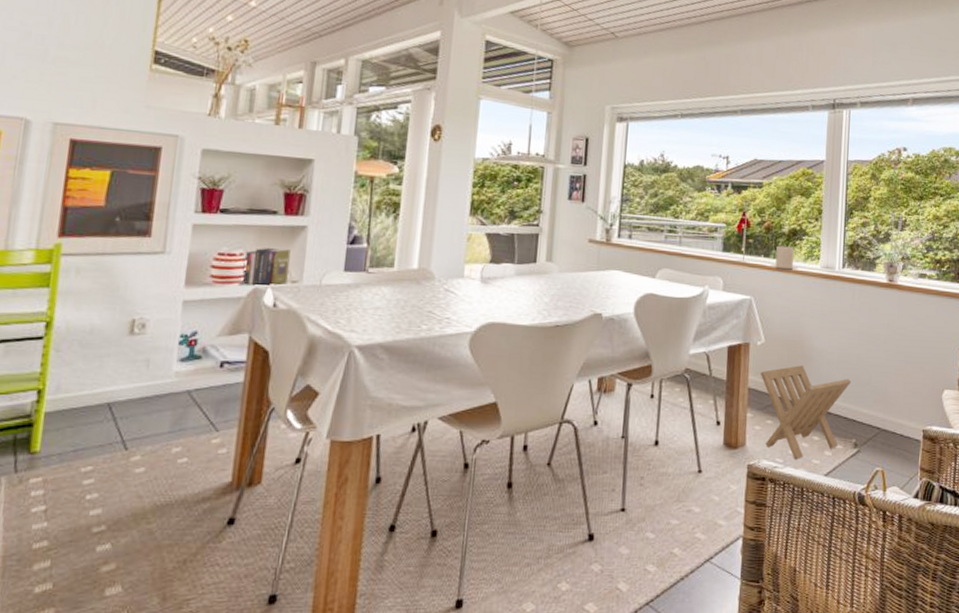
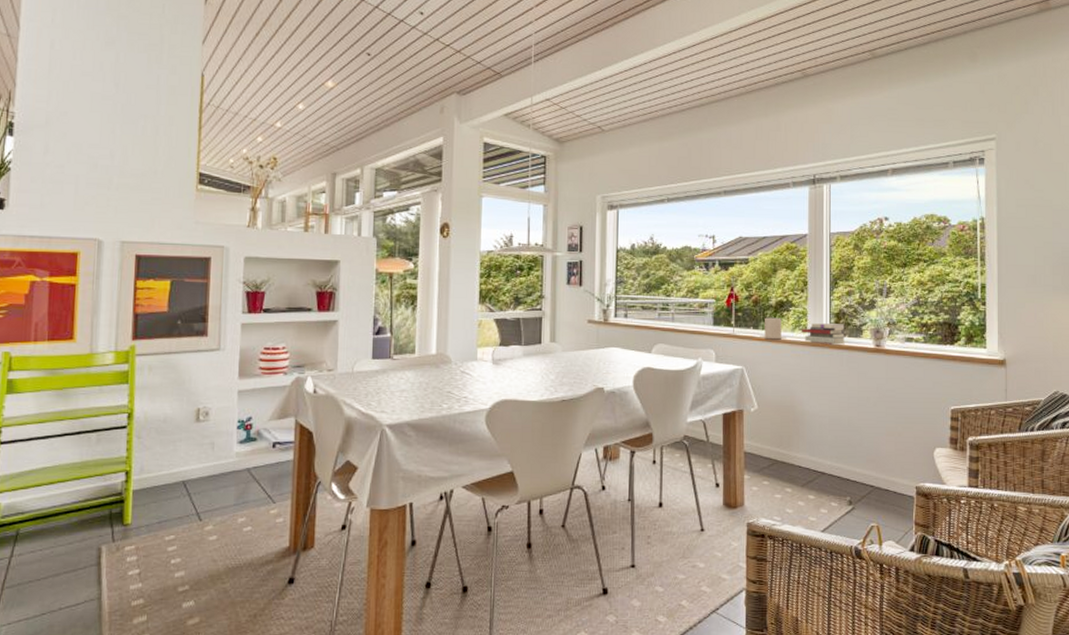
books: present [243,248,291,286] -> none [287,341,325,374]
magazine rack: present [760,365,852,460] -> none [754,429,844,518]
books: none [813,254,858,278] -> present [801,323,845,345]

